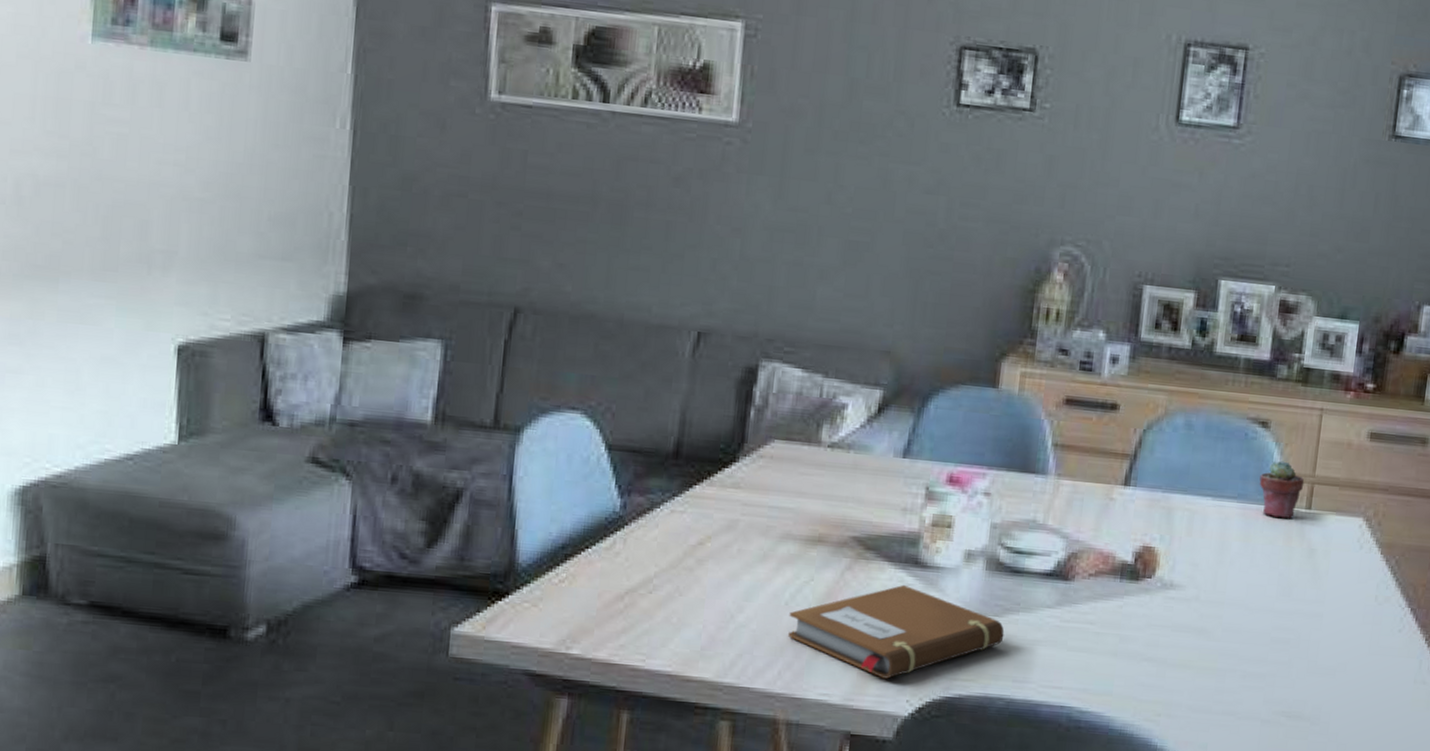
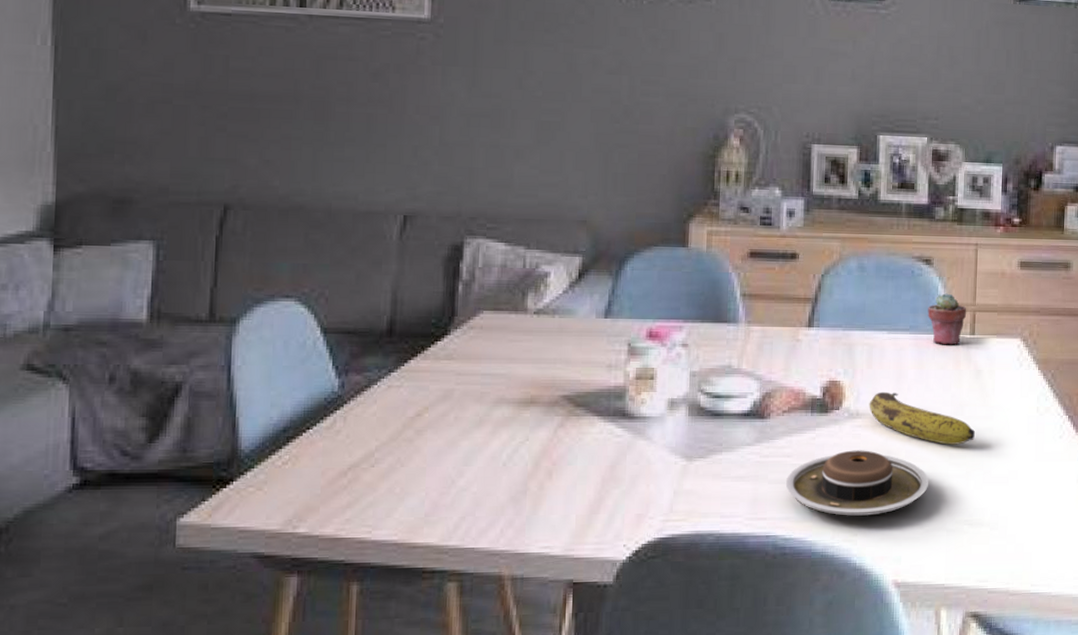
notebook: present [787,584,1005,679] -> none [507,436,710,527]
plate: none [1086,623,1245,696] -> present [785,450,928,516]
fruit: none [1185,563,1302,629] -> present [869,391,975,445]

